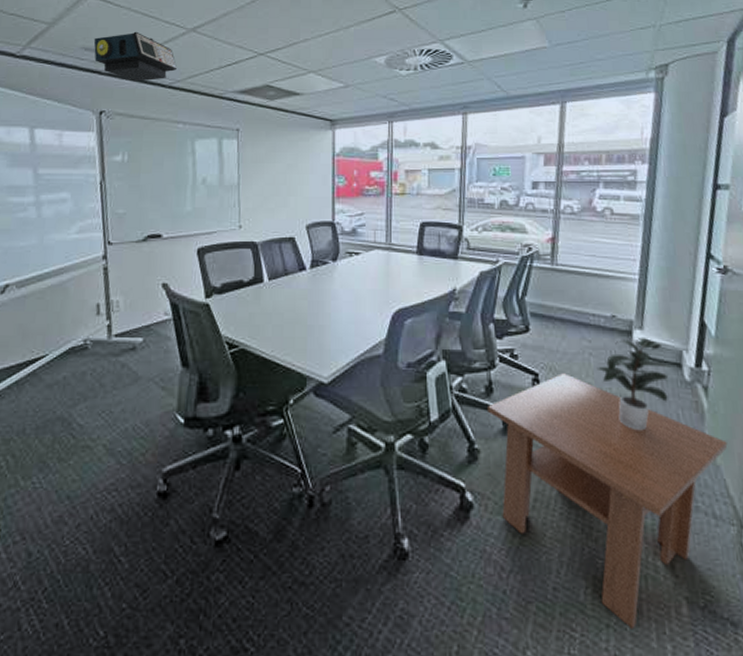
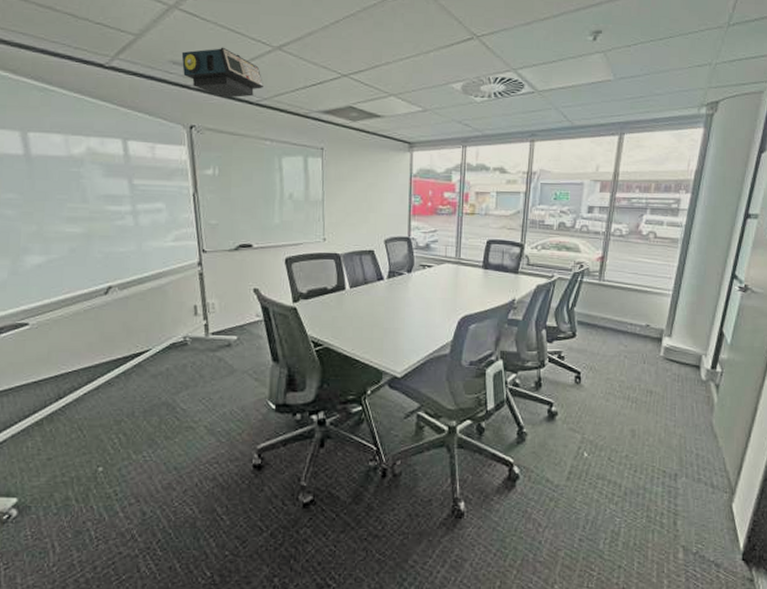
coffee table: present [486,373,728,629] -> none [535,372,730,569]
potted plant: present [596,337,671,431] -> none [629,343,691,419]

